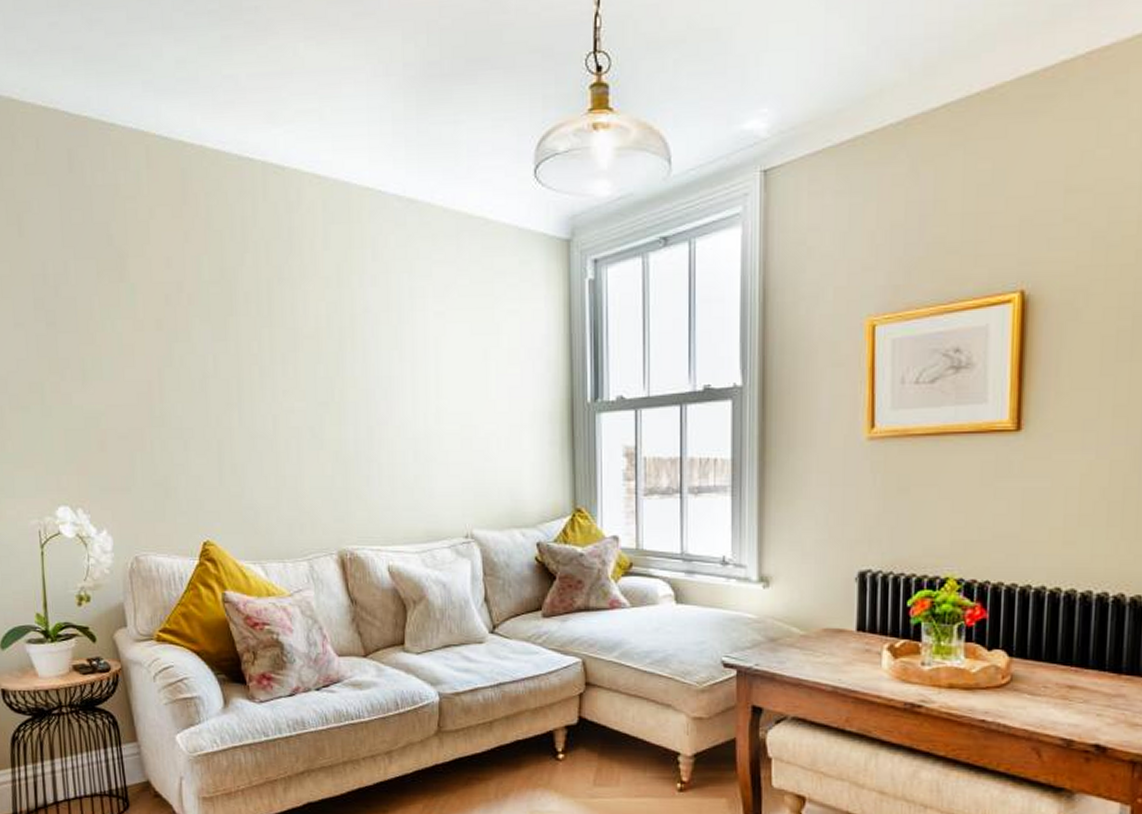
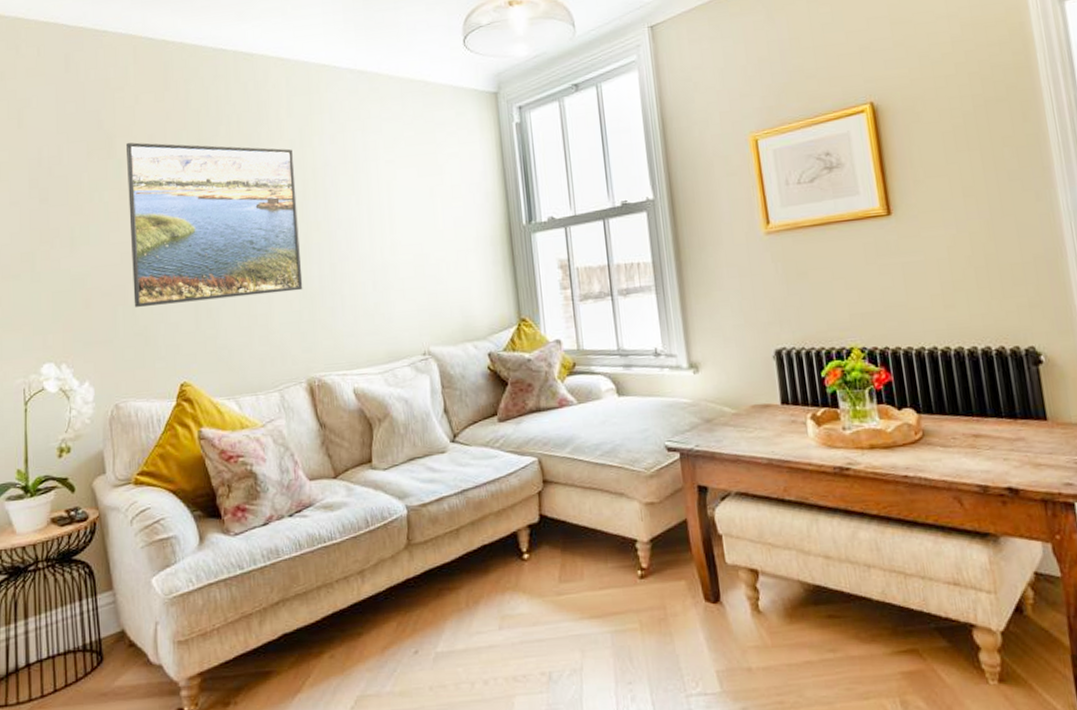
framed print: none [140,264,337,455] -> present [126,142,303,307]

